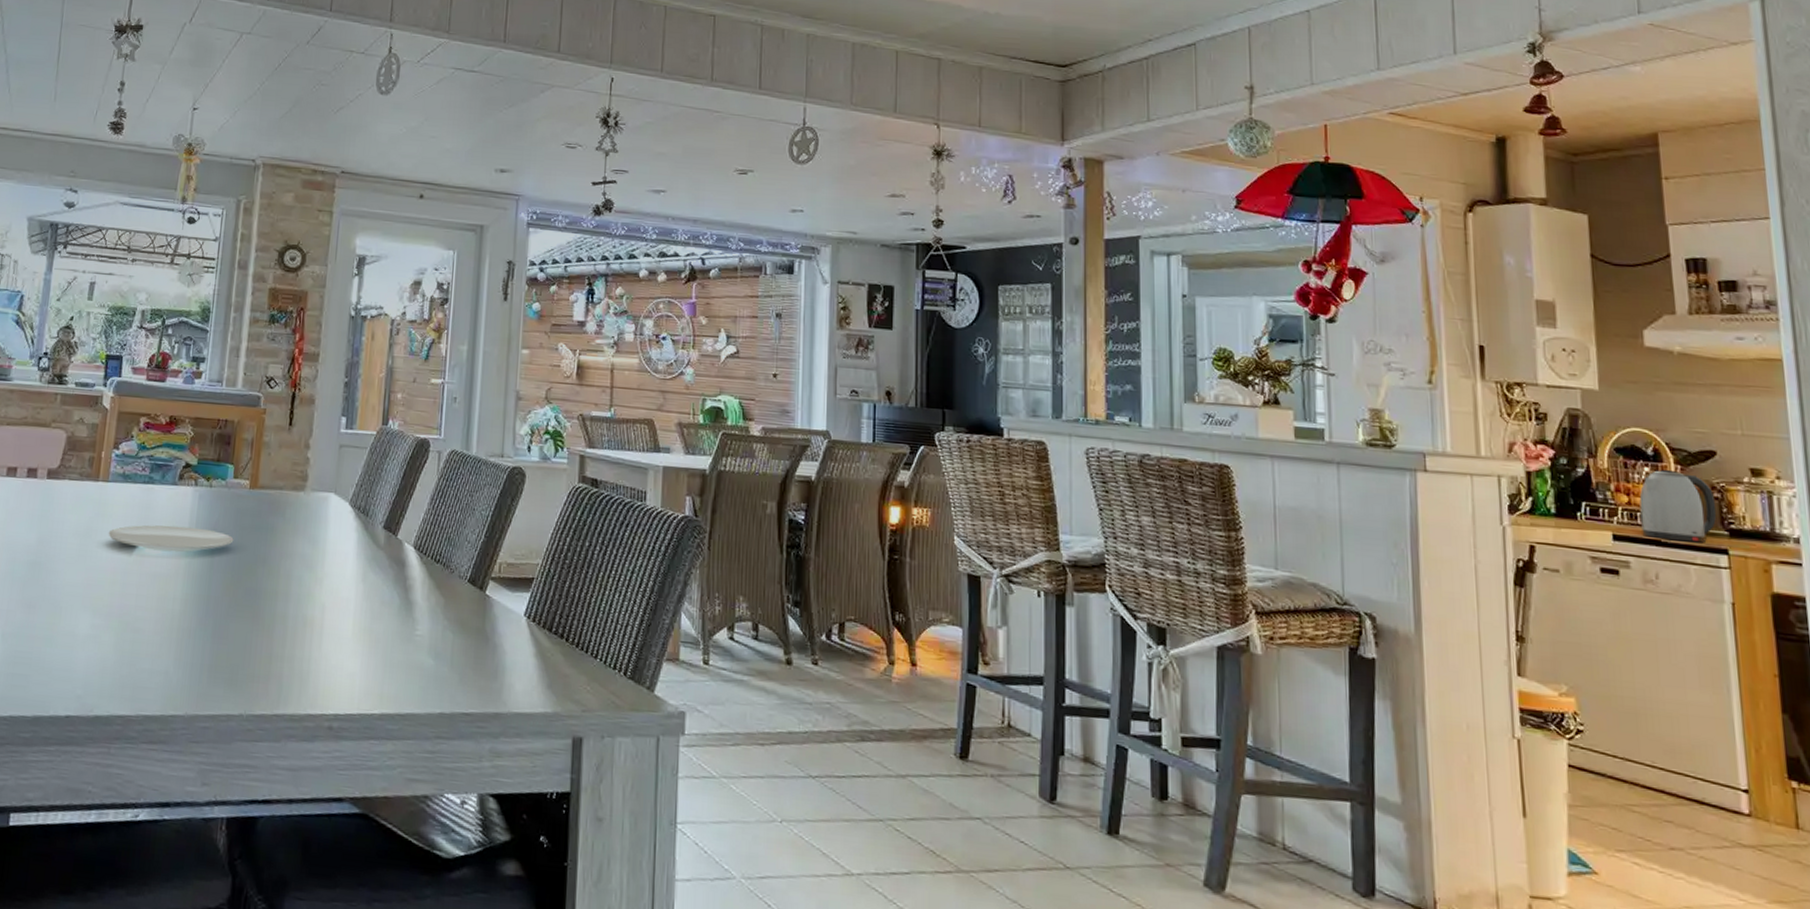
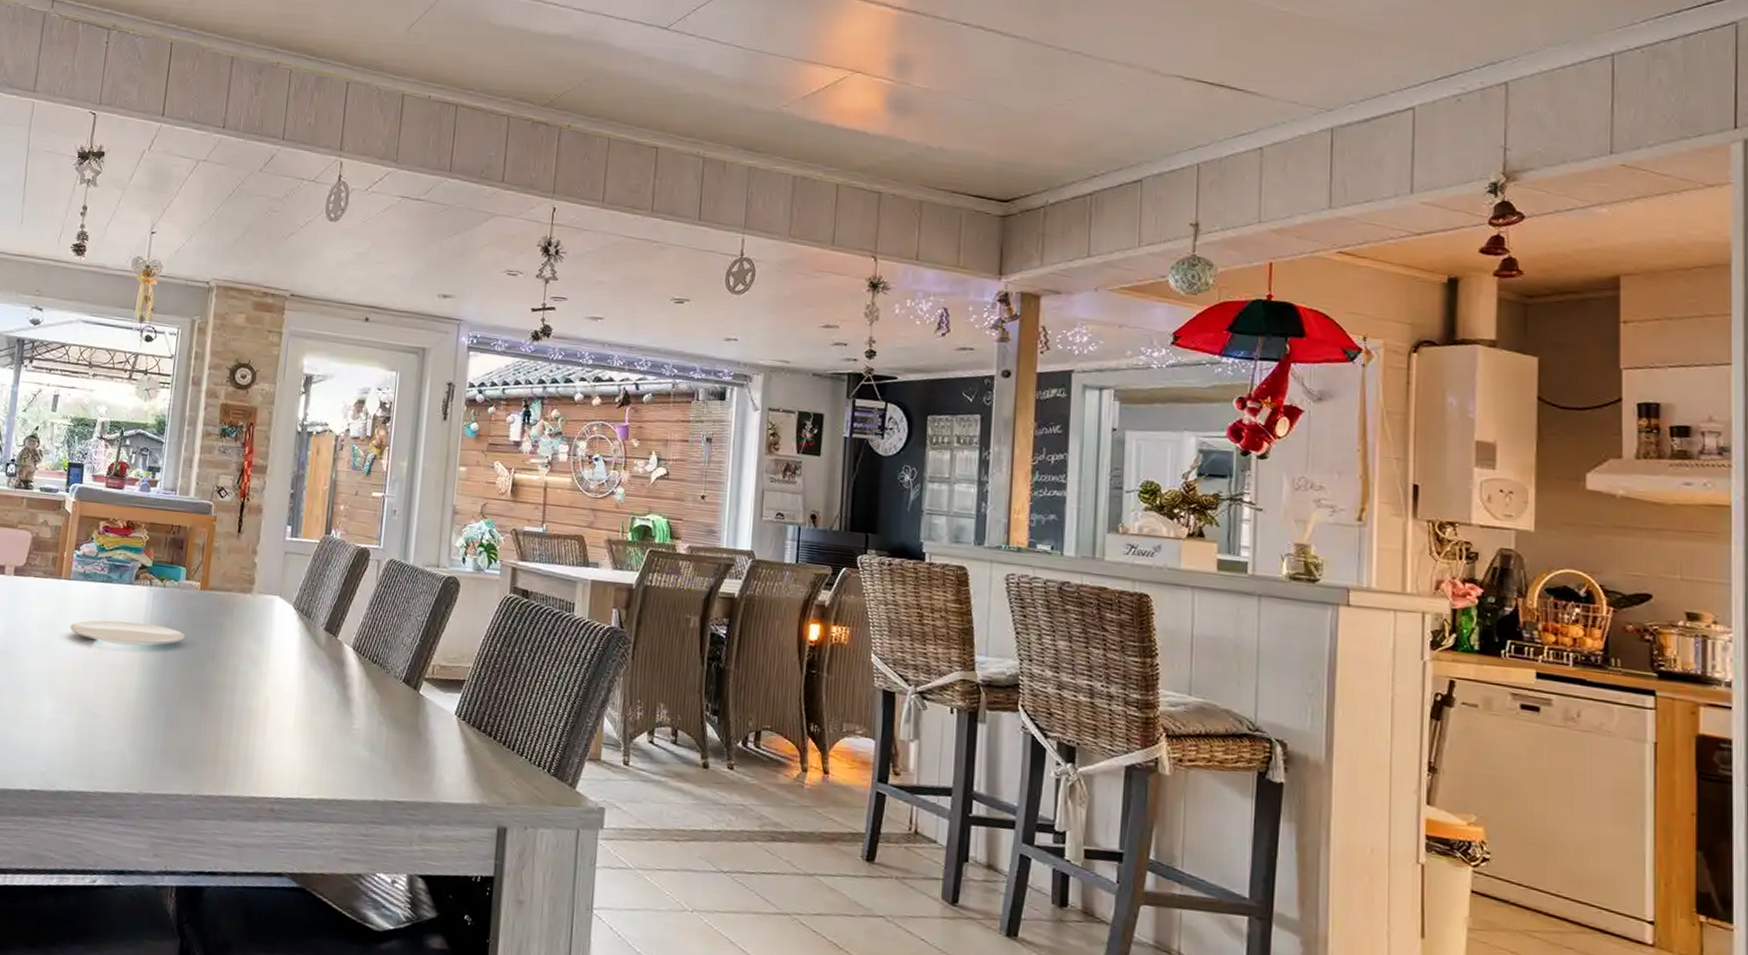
kettle: present [1639,469,1717,543] -> none [1567,610,1647,684]

